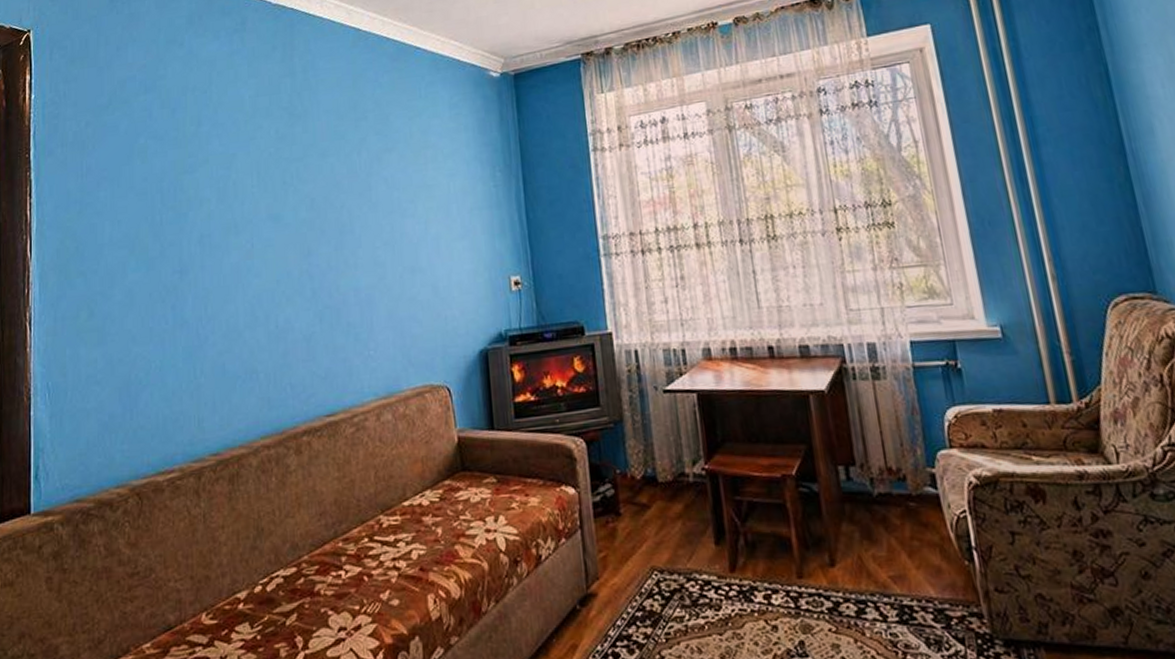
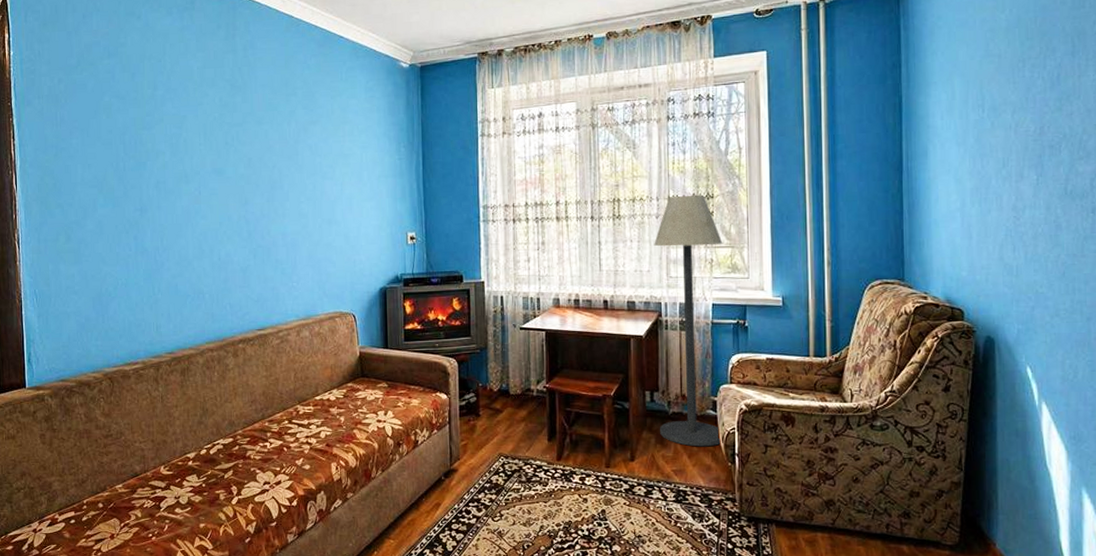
floor lamp: none [823,202,950,541] -> present [654,194,723,447]

